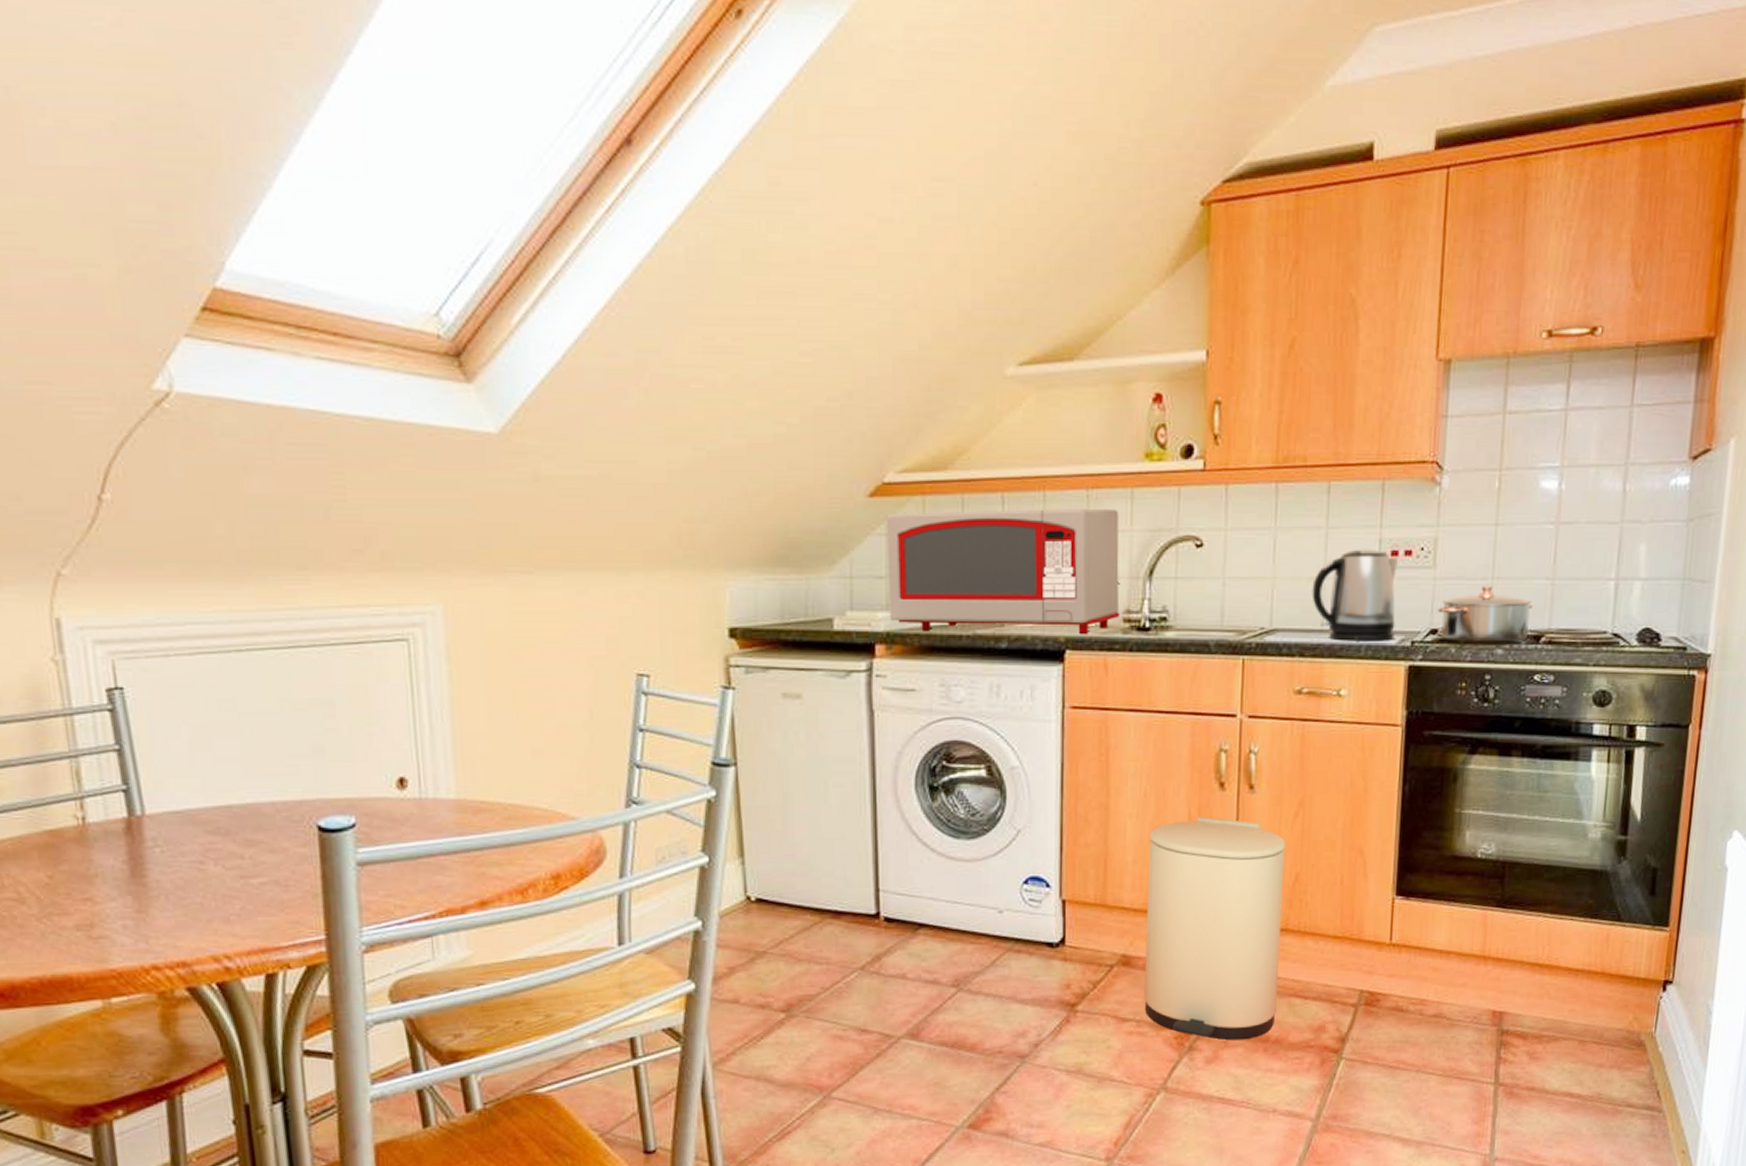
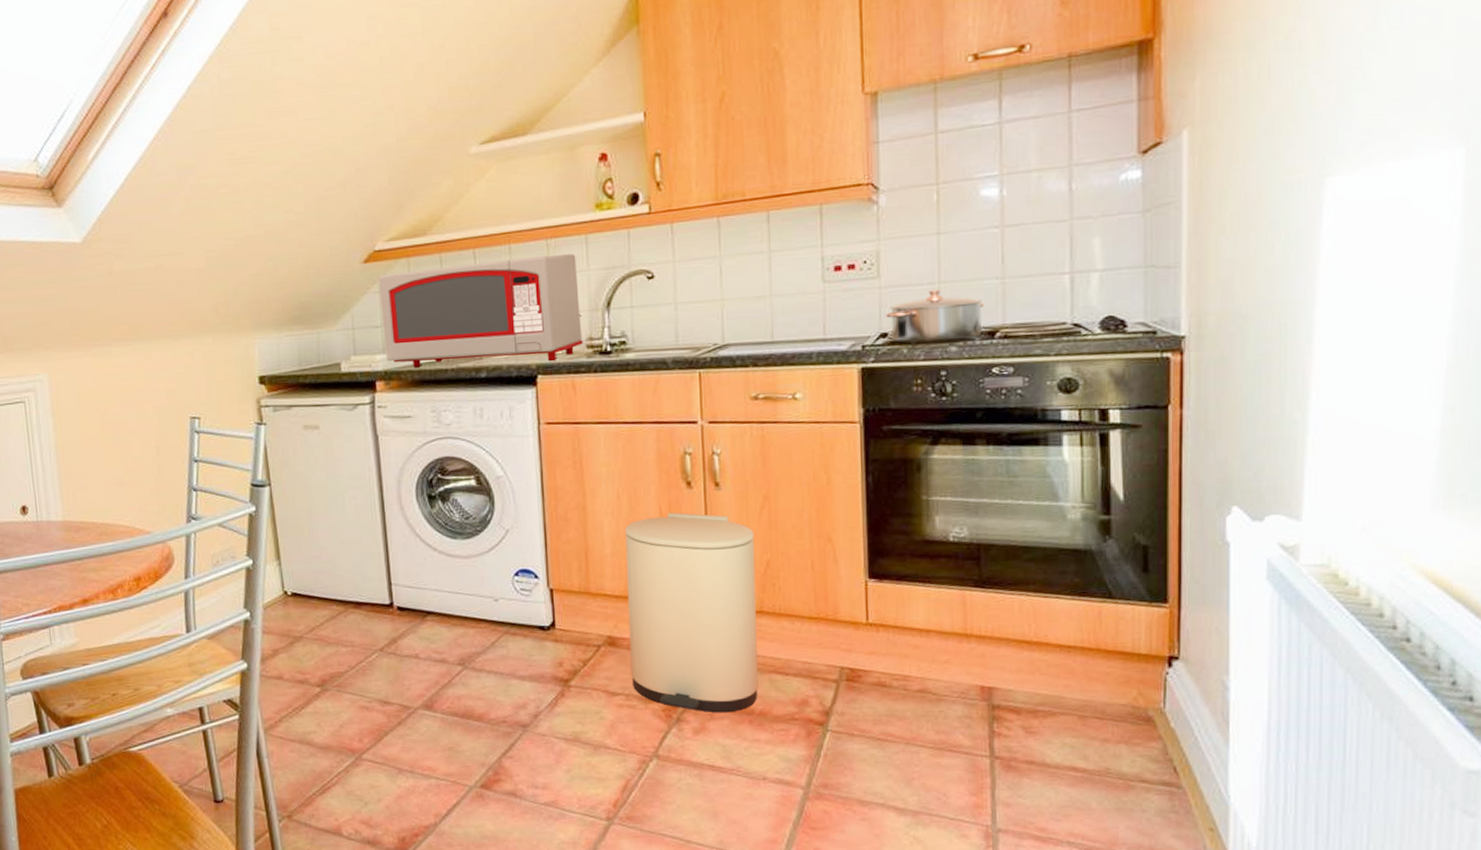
kettle: present [1312,549,1398,643] -> none [760,266,845,351]

